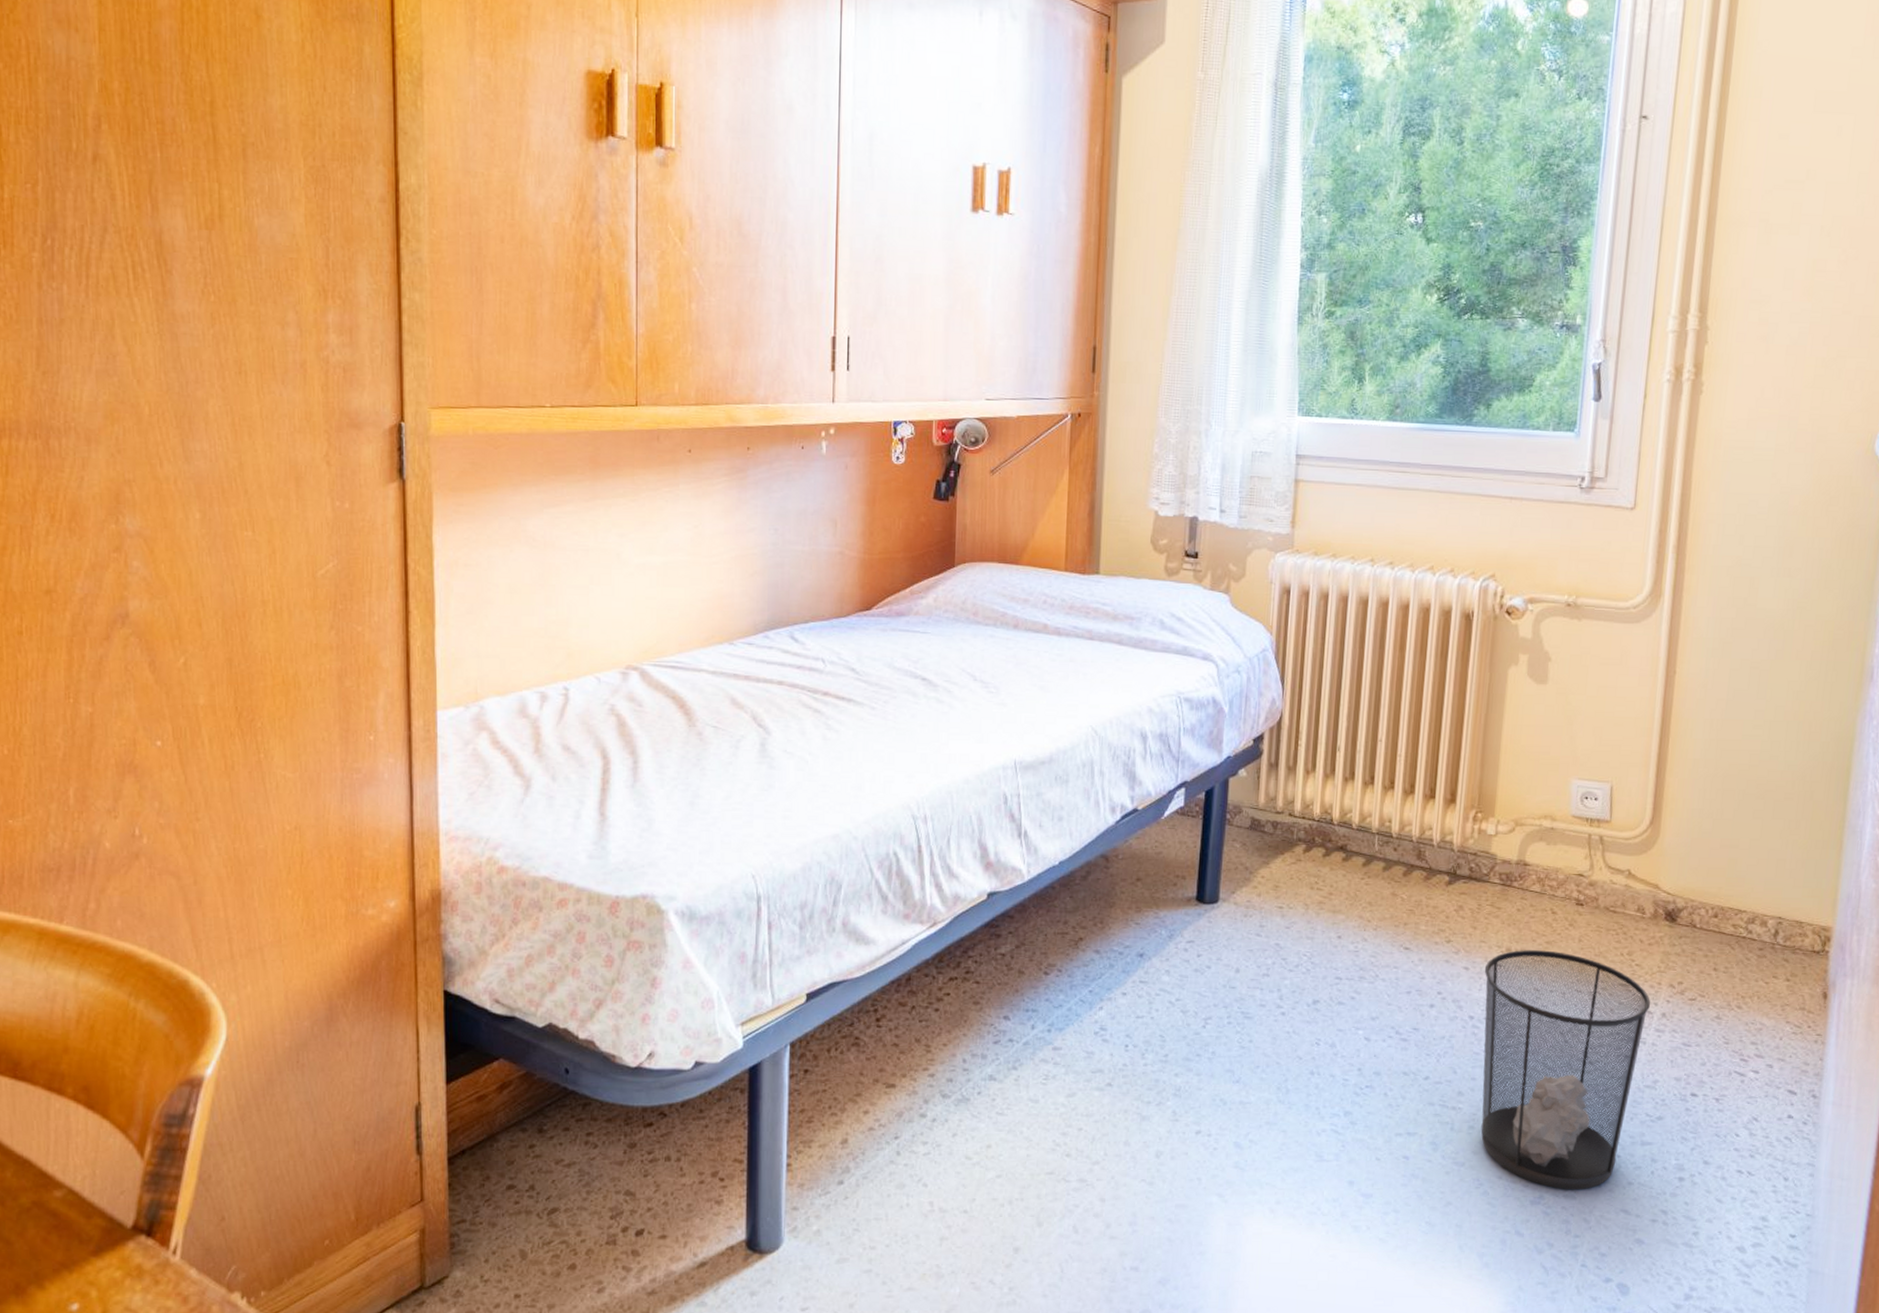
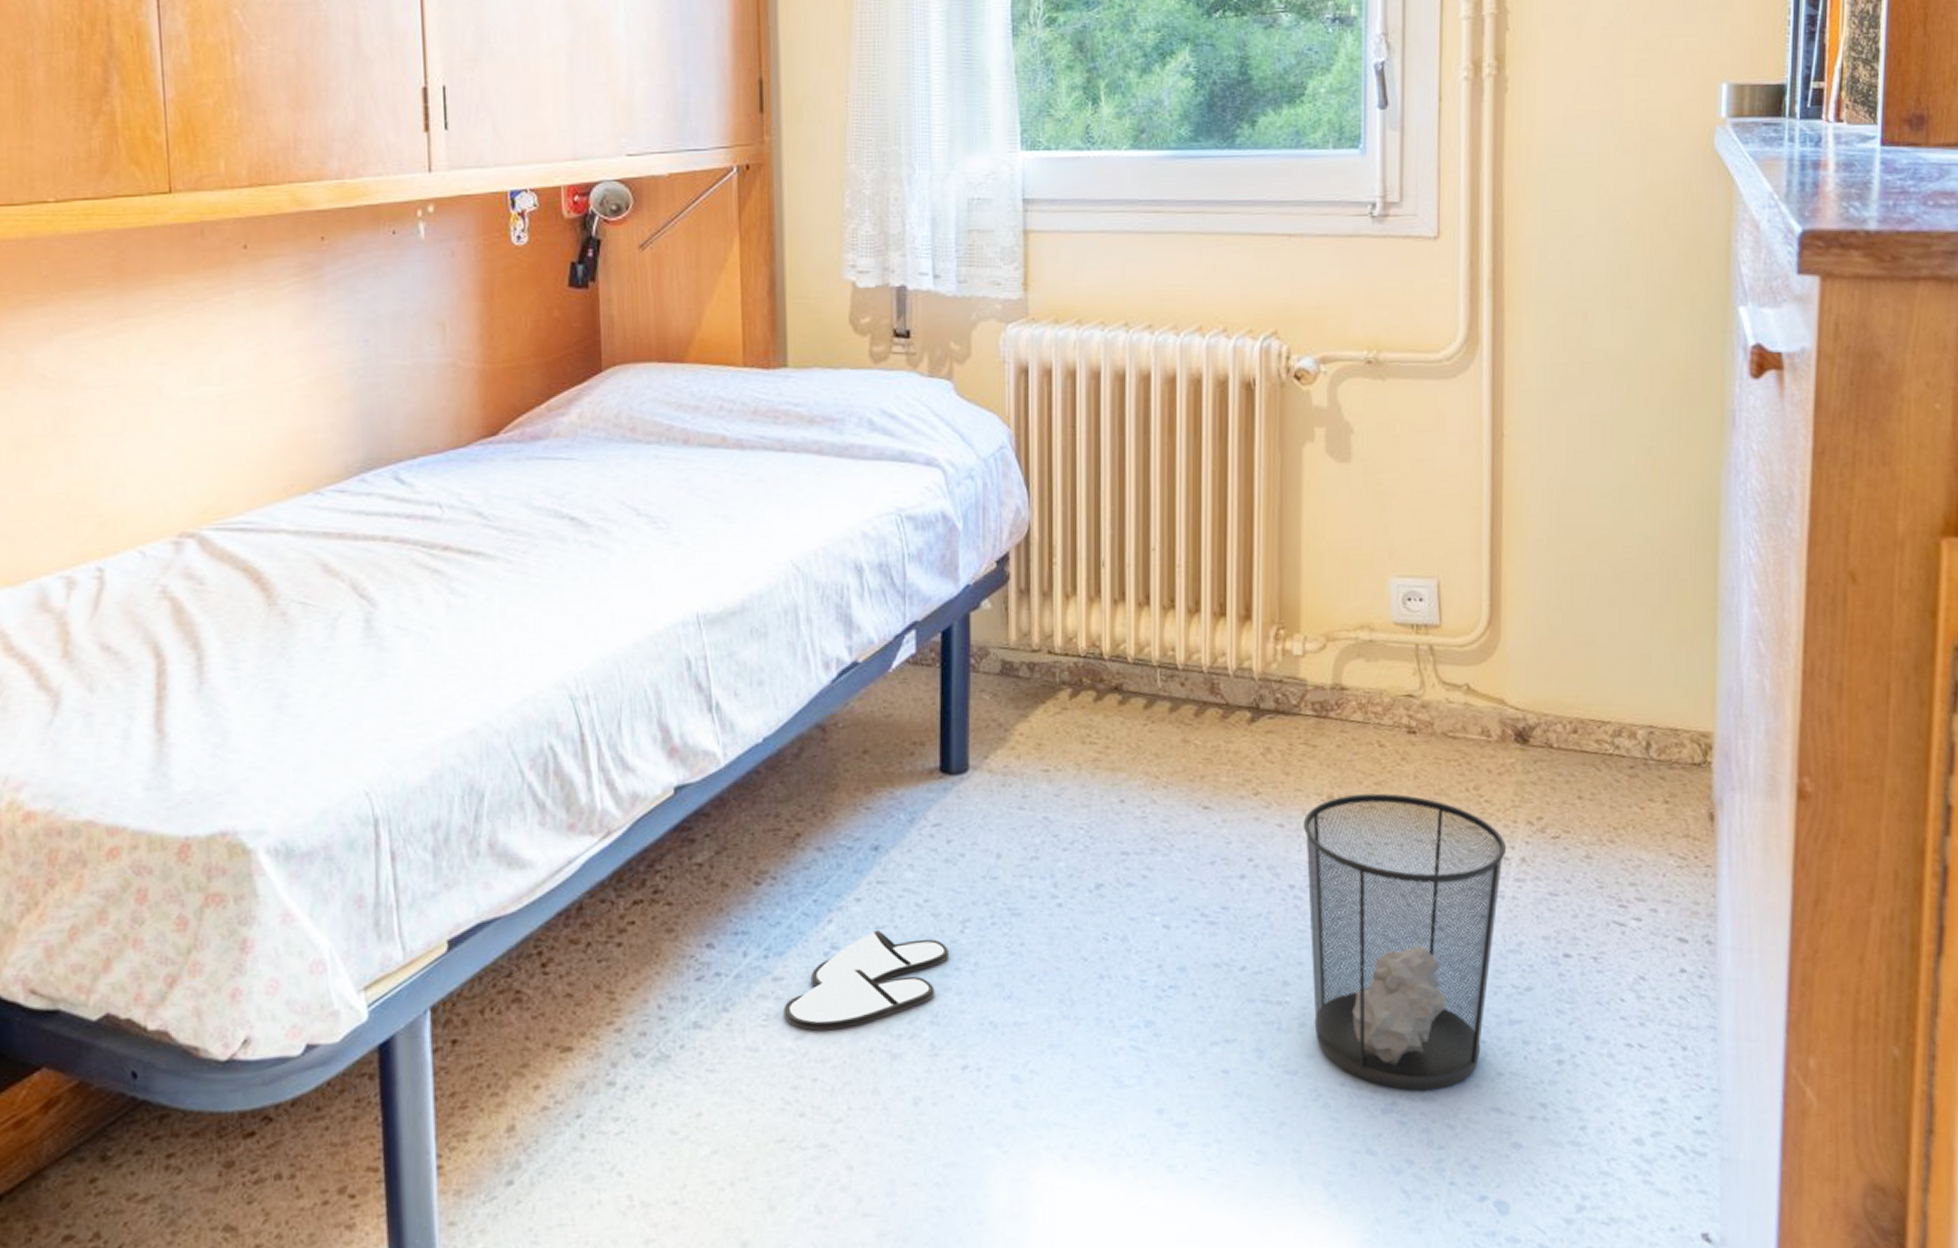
slippers: none [1059,1018,1192,1093] -> present [783,929,949,1031]

